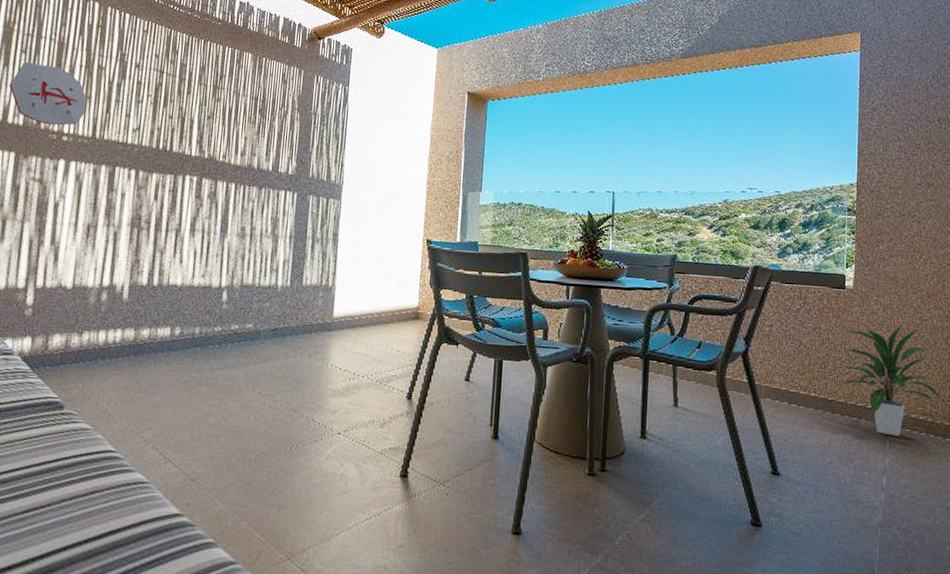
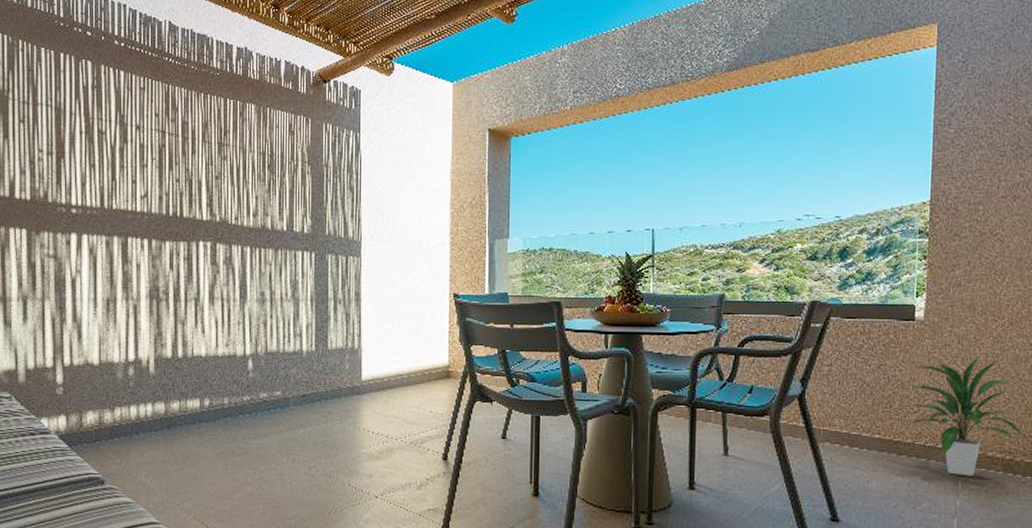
decorative plate: present [9,62,86,126] -> none [11,132,91,198]

